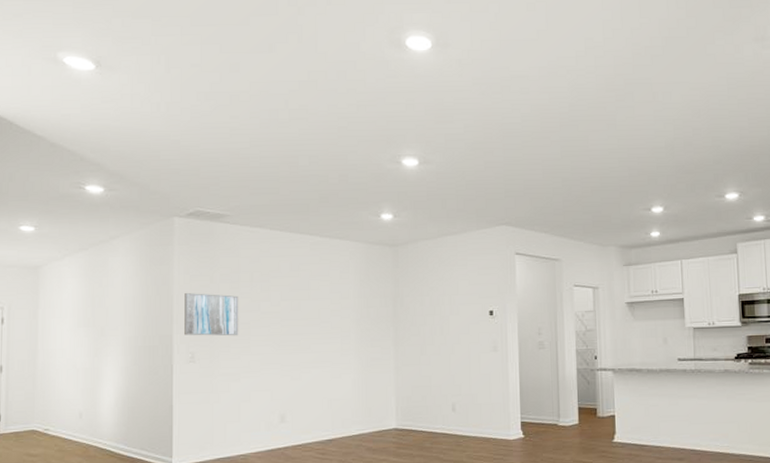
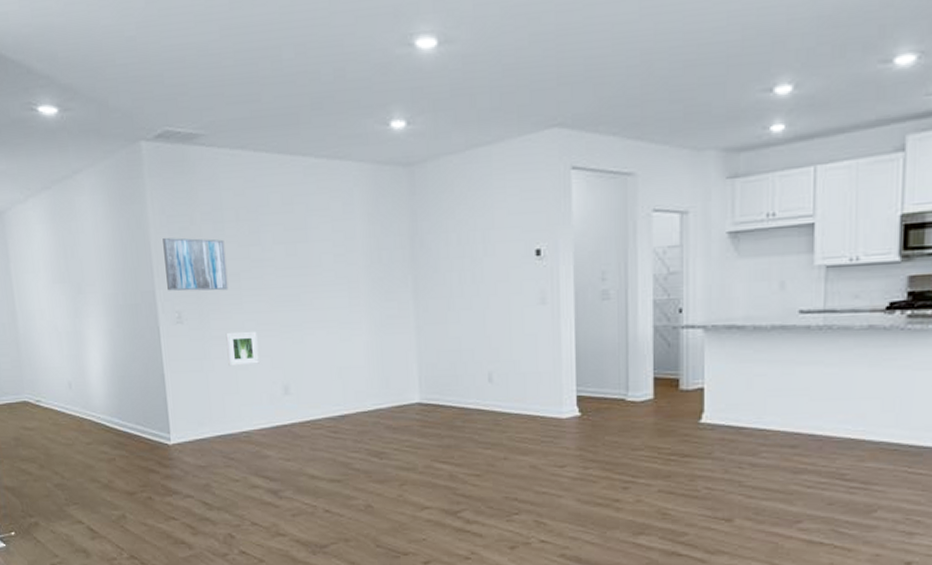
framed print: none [233,370,261,399] -> present [225,332,259,367]

